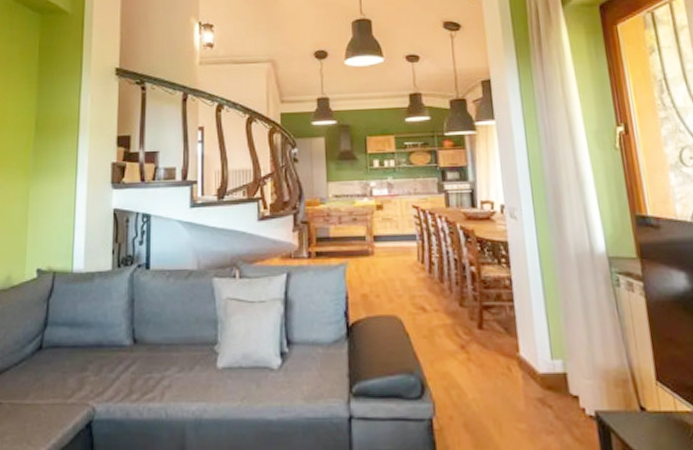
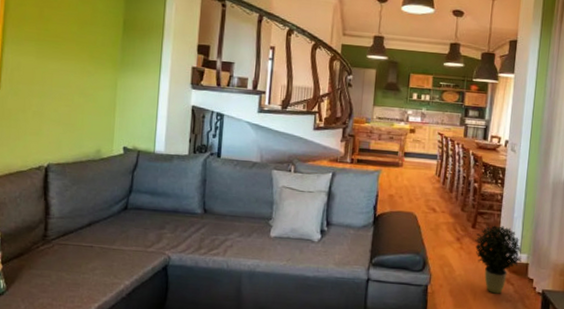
potted plant: none [486,322,556,423] -> present [475,225,522,294]

